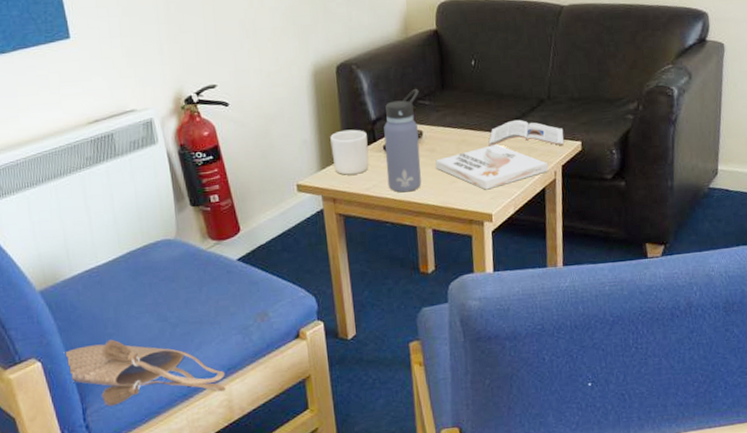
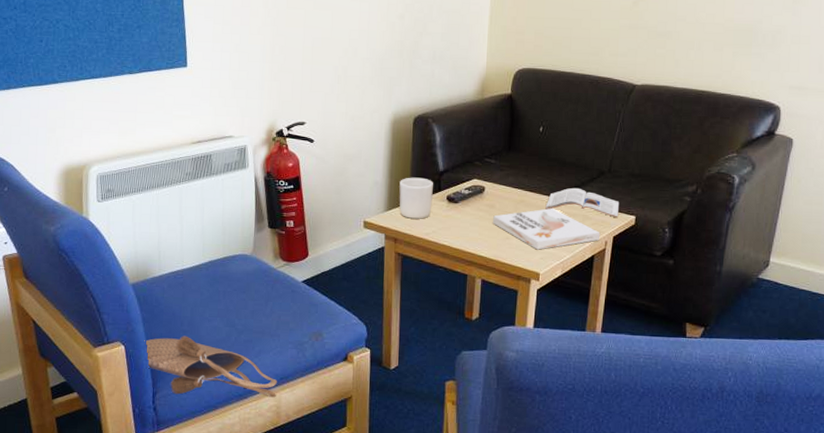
water bottle: present [384,88,422,193] -> none [446,146,487,242]

